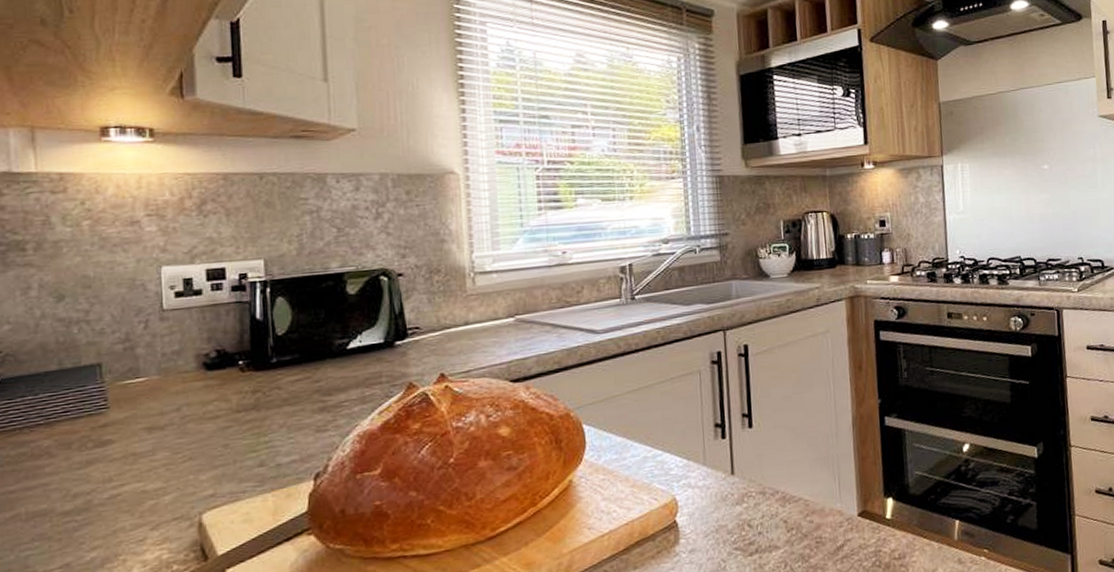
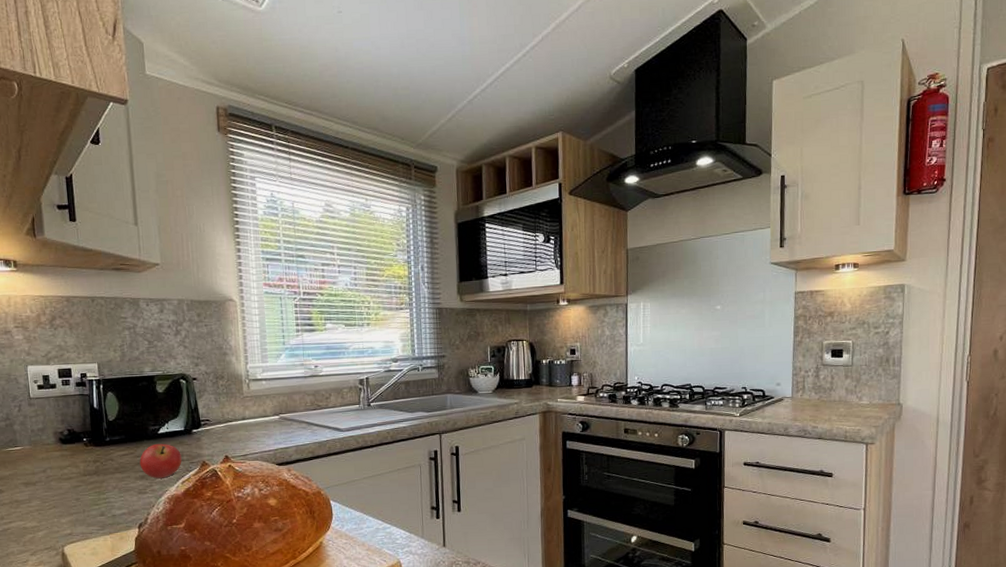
fruit: none [319,361,380,410] -> present [139,443,182,479]

